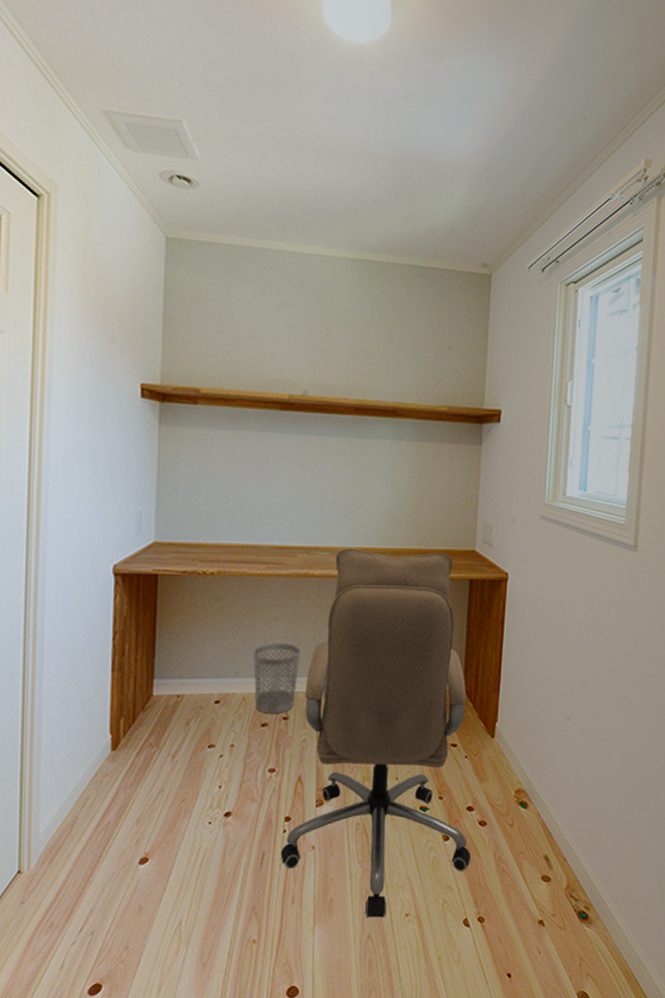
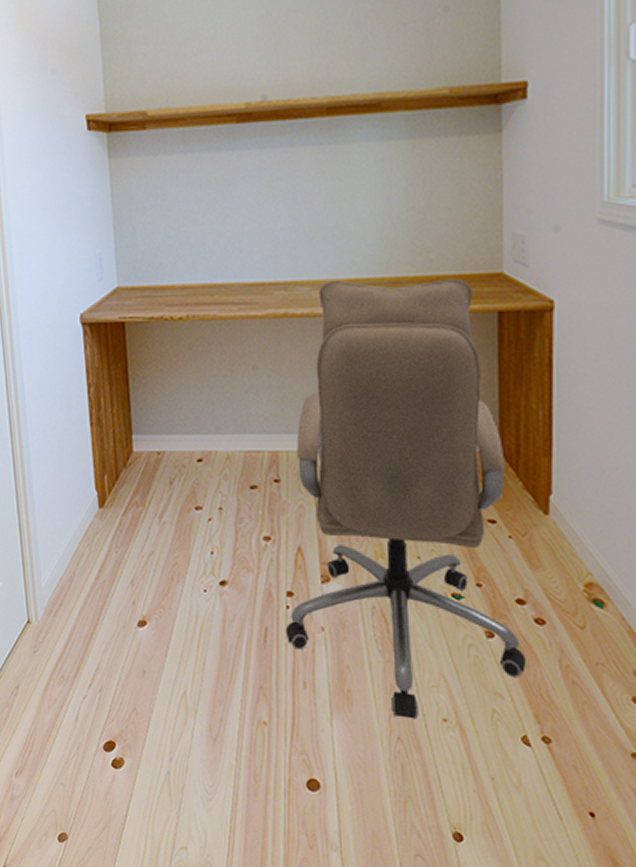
wastebasket: present [253,643,301,714] -> none [234,394,288,475]

